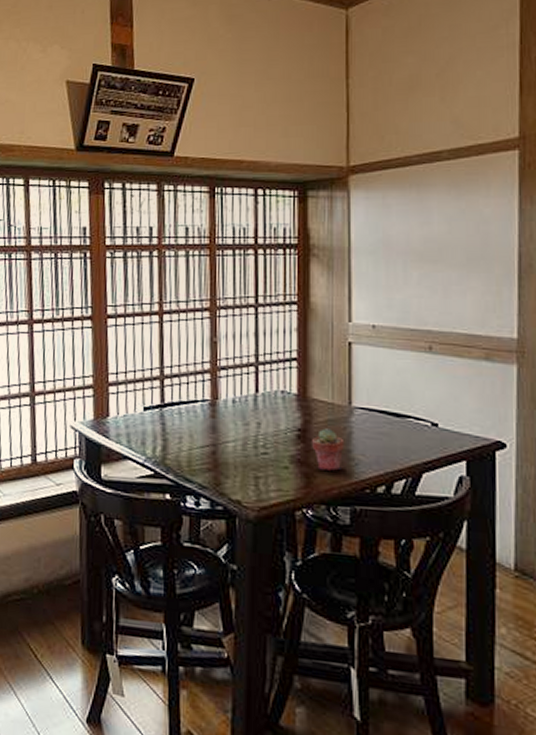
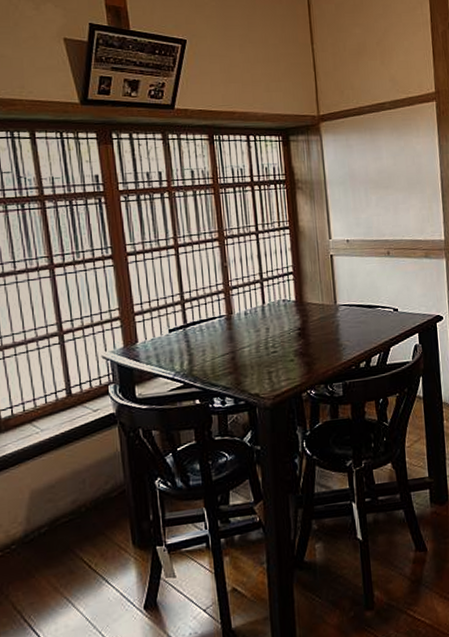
potted succulent: present [312,428,345,471] -> none [310,324,334,358]

